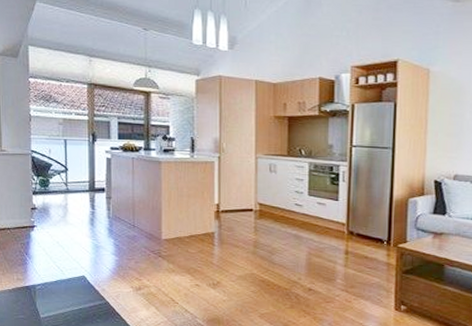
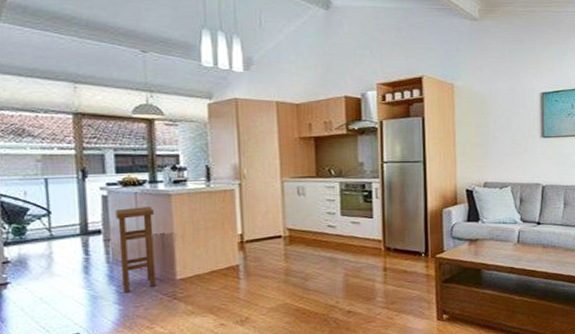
bar stool: none [116,171,146,246] -> present [115,207,156,293]

